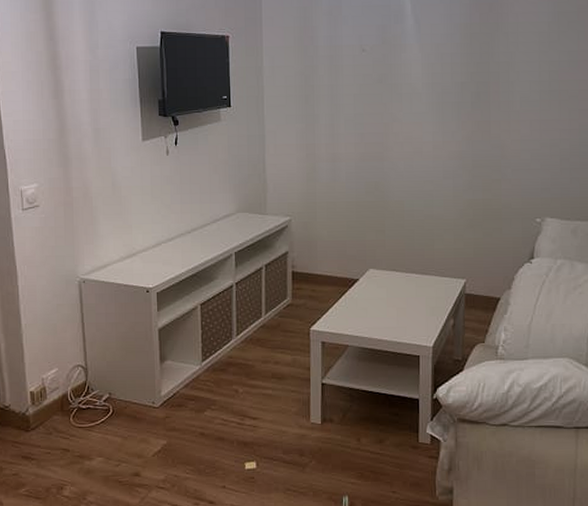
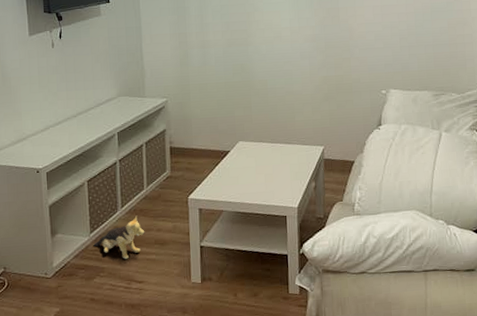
plush toy: none [205,345,262,392] -> present [93,215,145,259]

